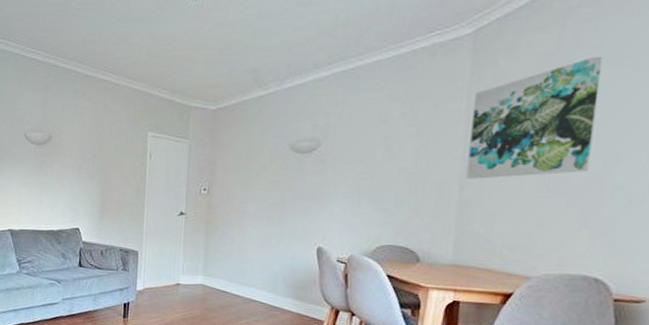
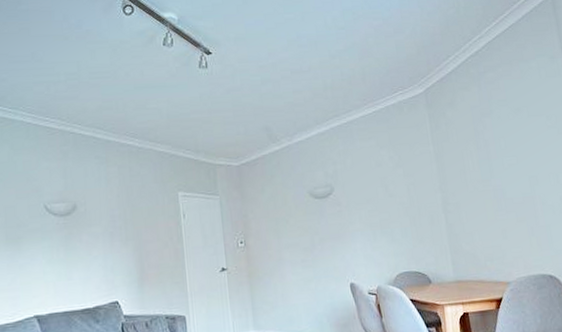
wall art: present [466,56,604,179] -> none [437,106,523,207]

